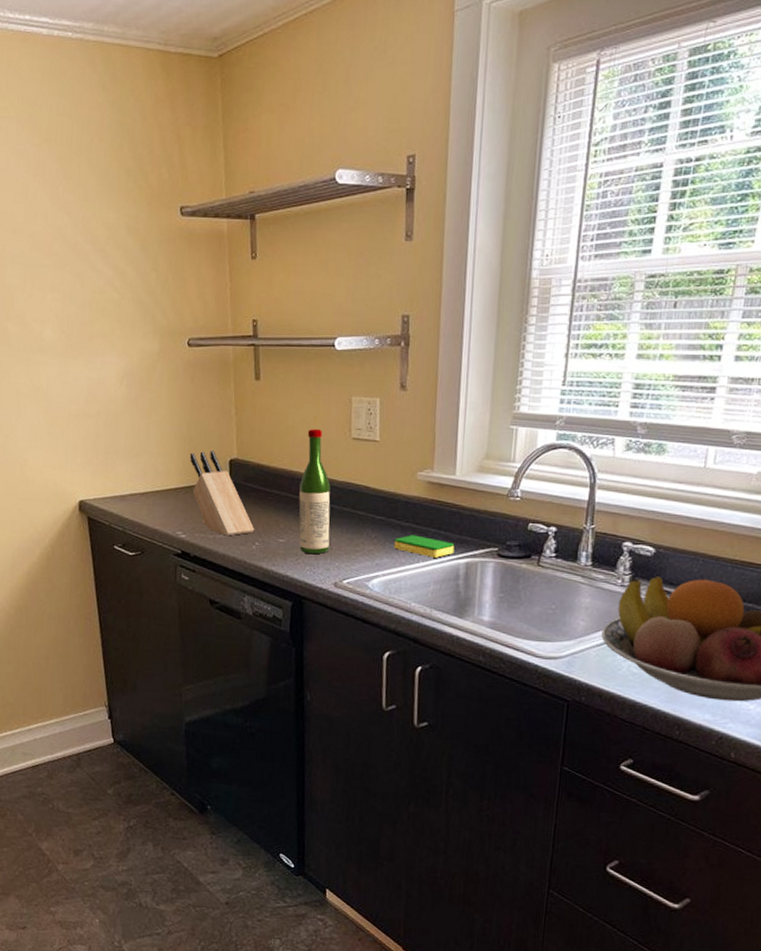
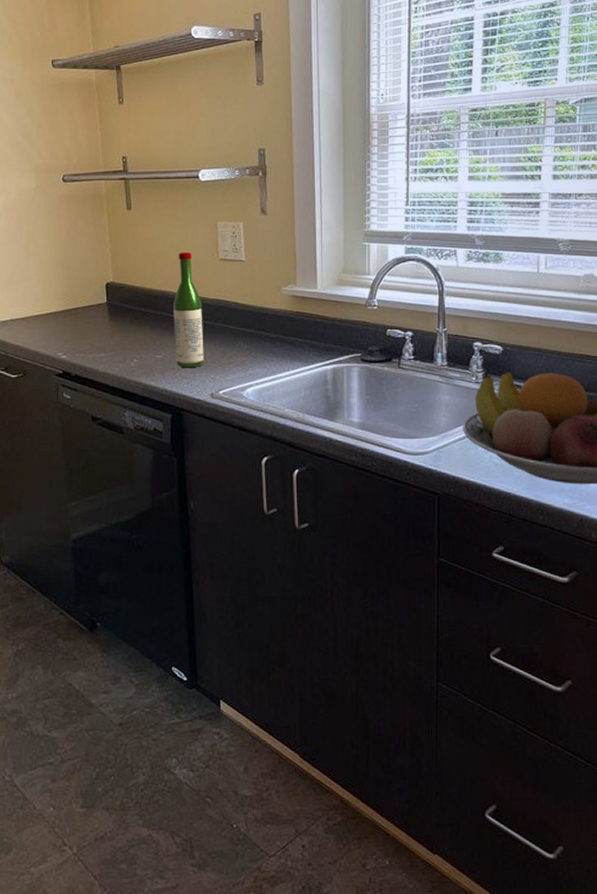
knife block: present [190,450,255,536] -> none [68,275,133,355]
dish sponge: present [393,535,455,558] -> none [264,345,321,365]

